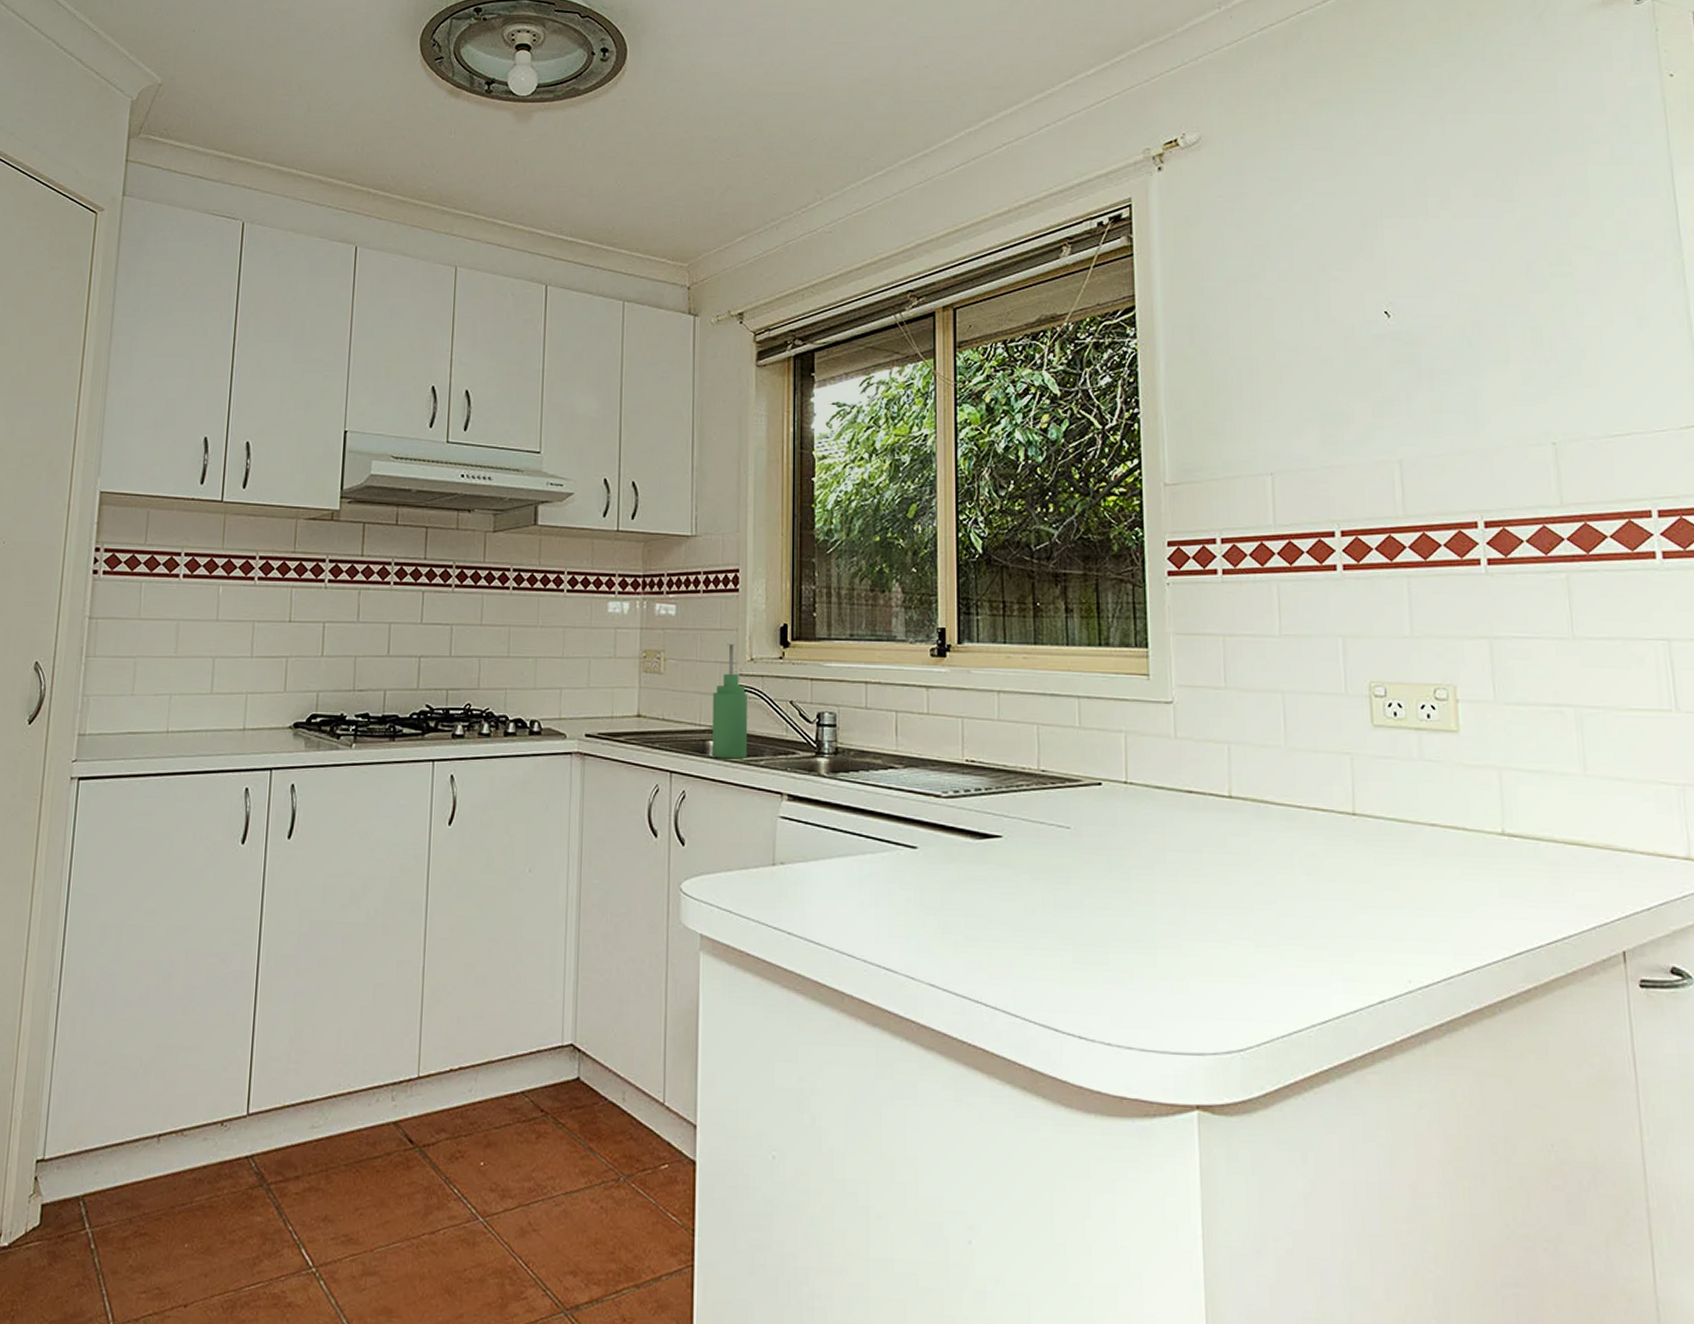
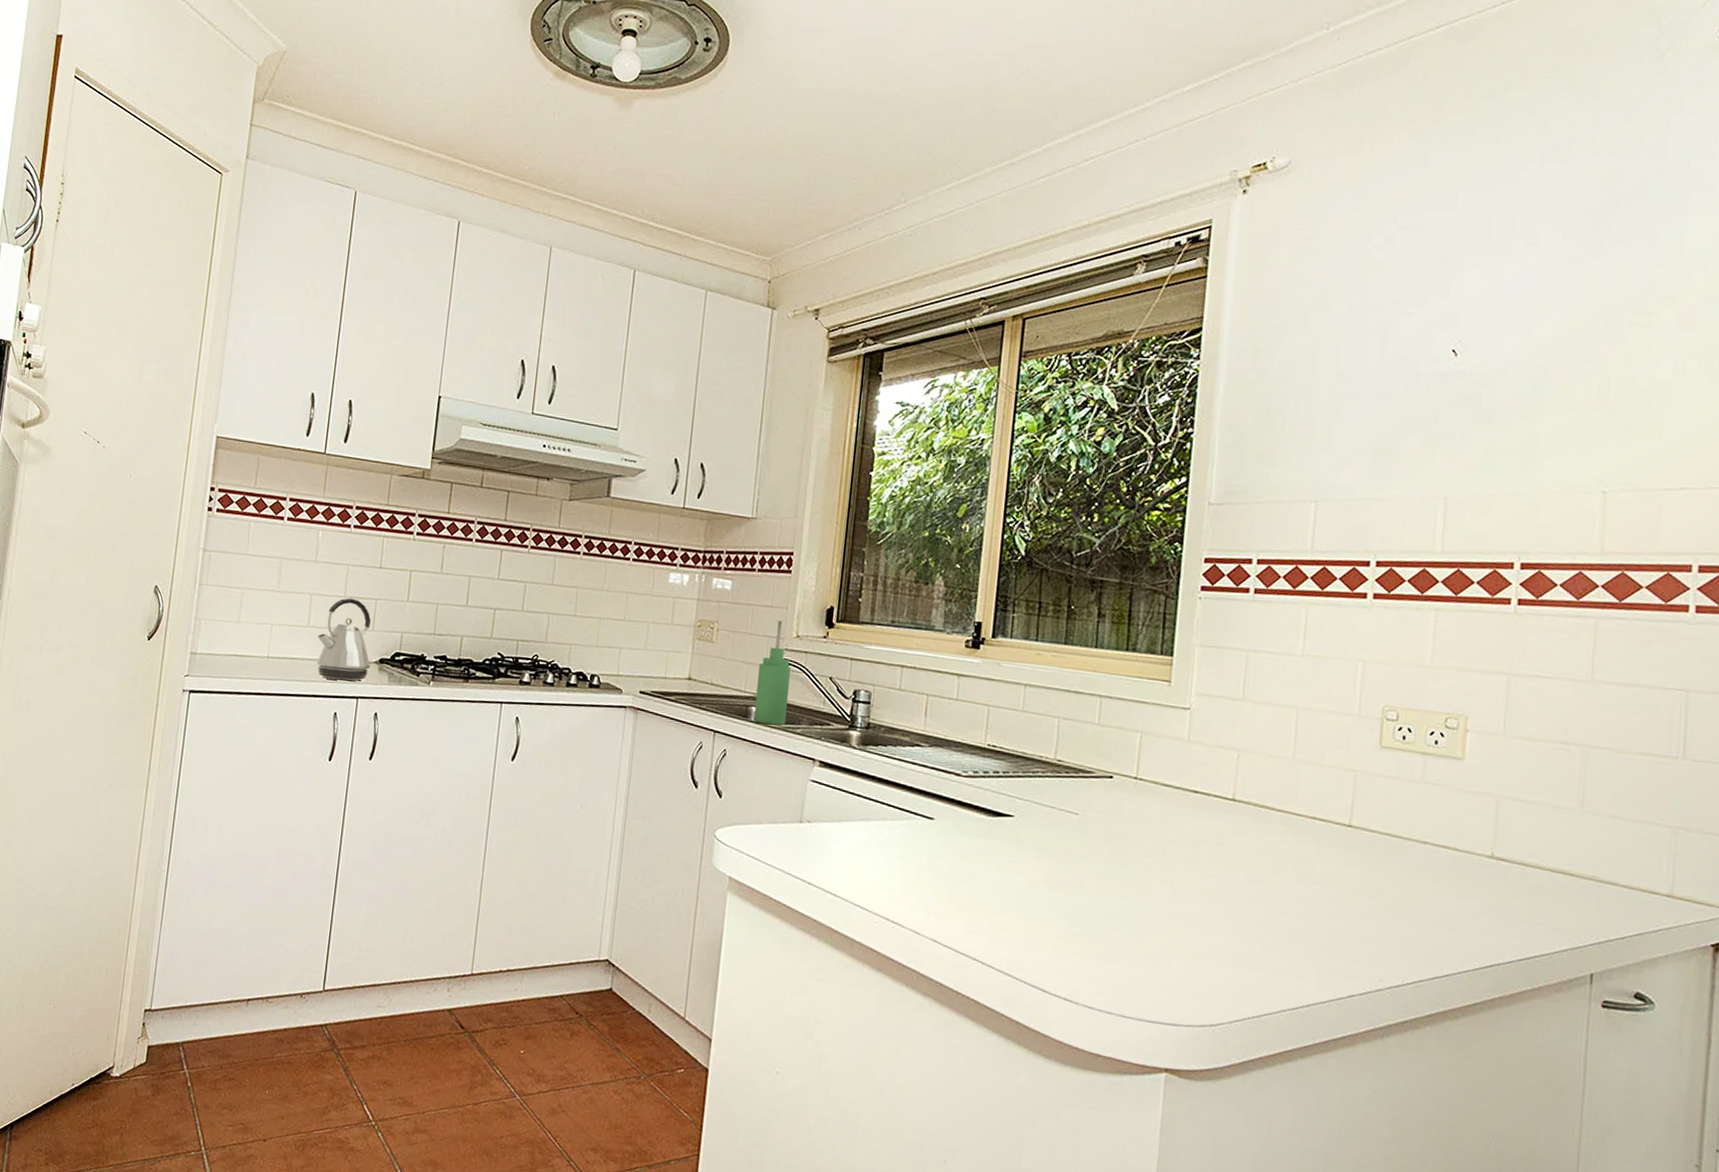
kettle: none [222,658,284,751] -> present [316,598,372,682]

